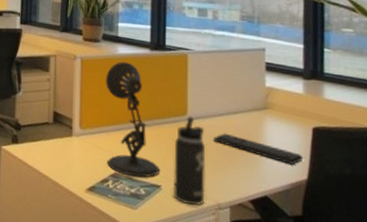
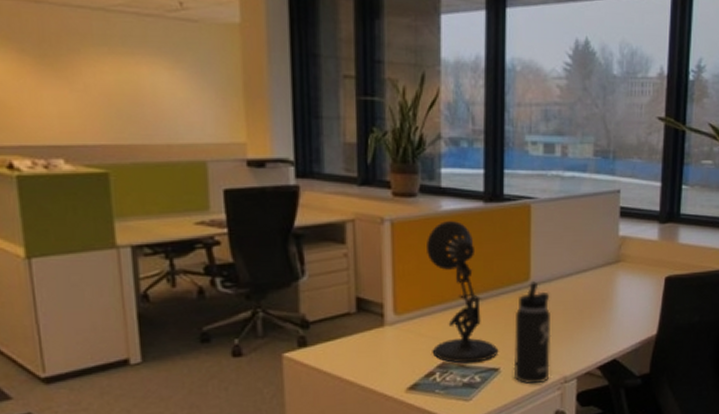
keyboard: present [213,133,303,165] -> none [560,296,653,321]

